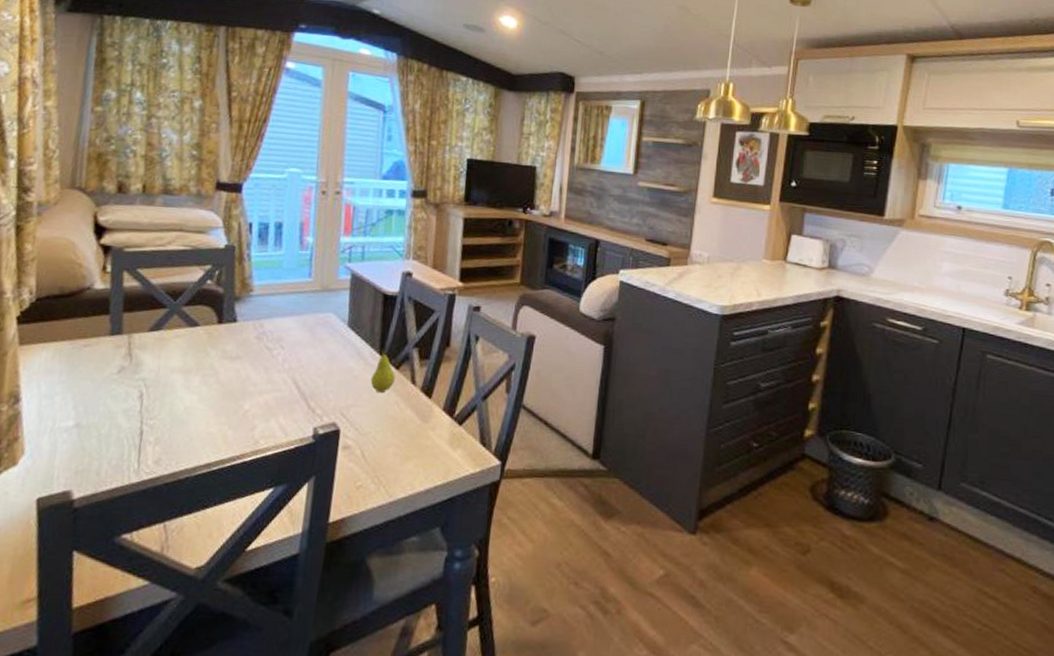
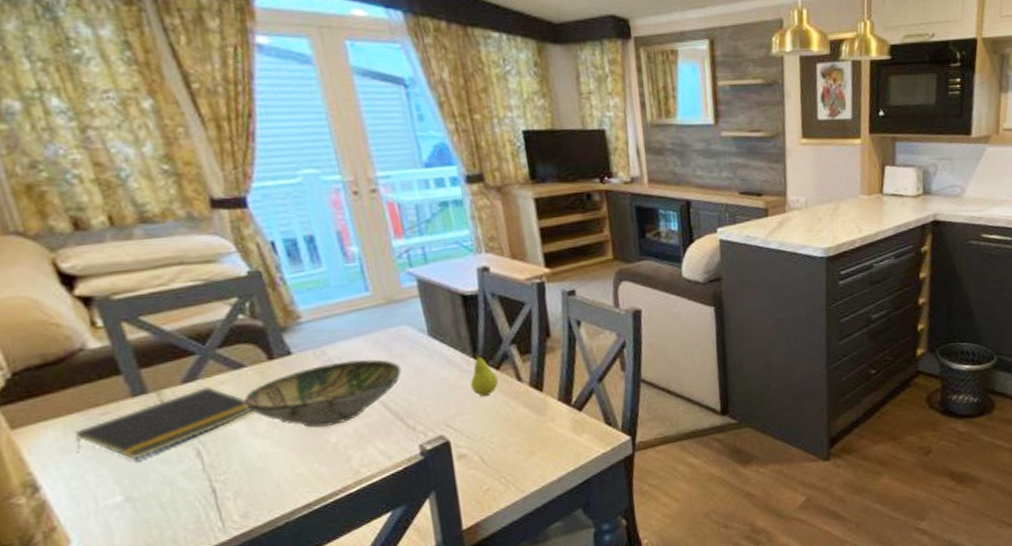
notepad: none [56,337,193,391] -> present [75,386,252,460]
bowl: none [188,335,318,394] -> present [243,359,402,428]

